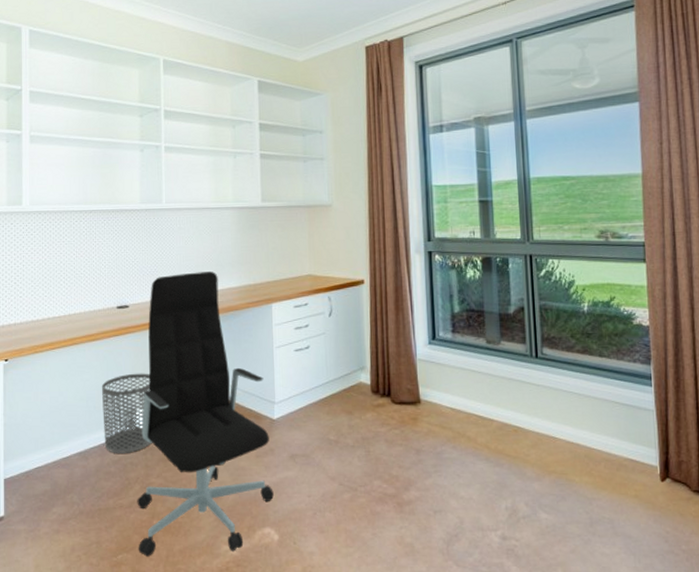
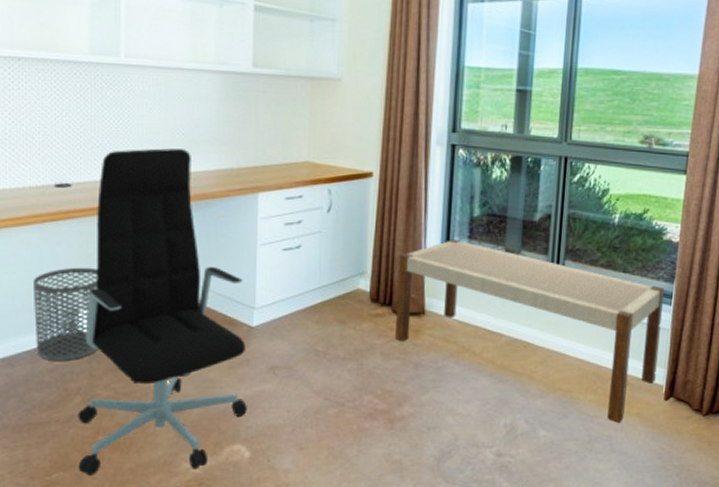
bench: none [393,333,648,505] -> present [395,238,664,423]

